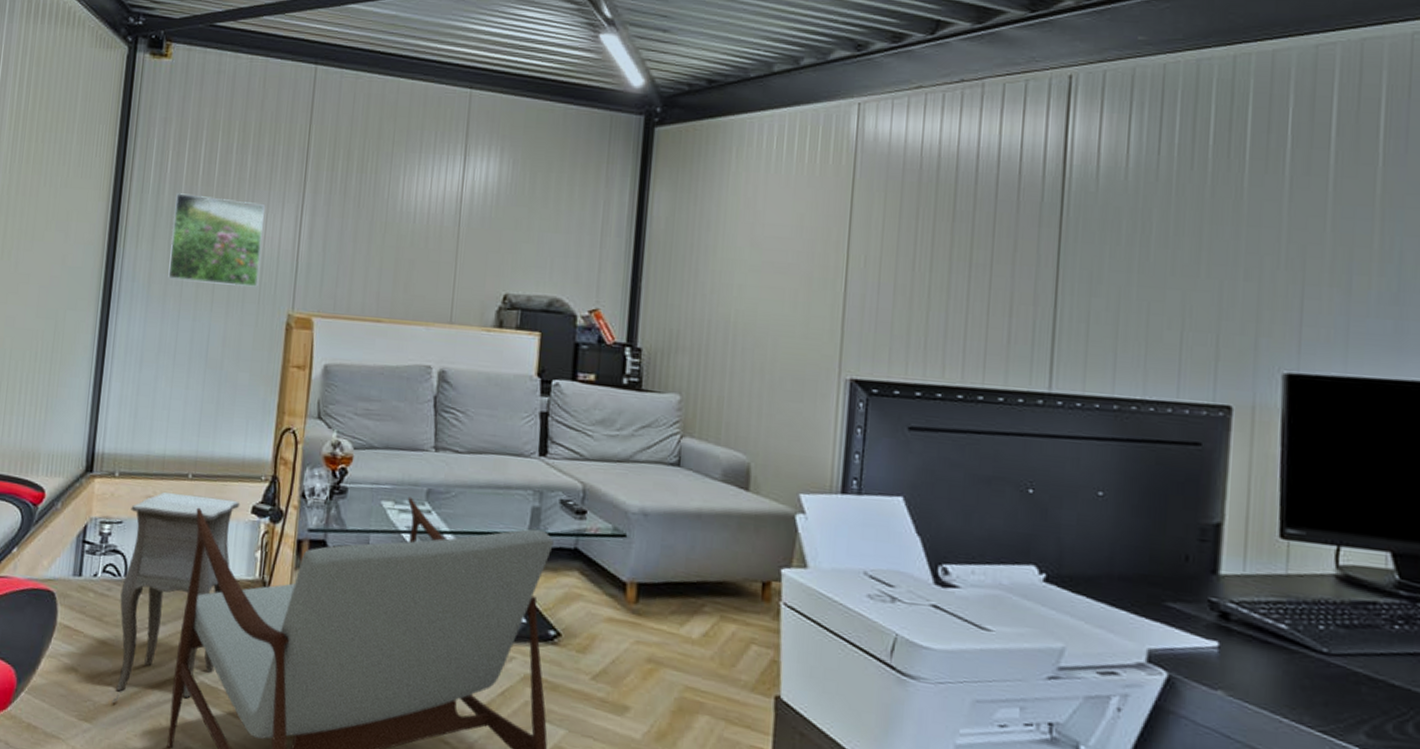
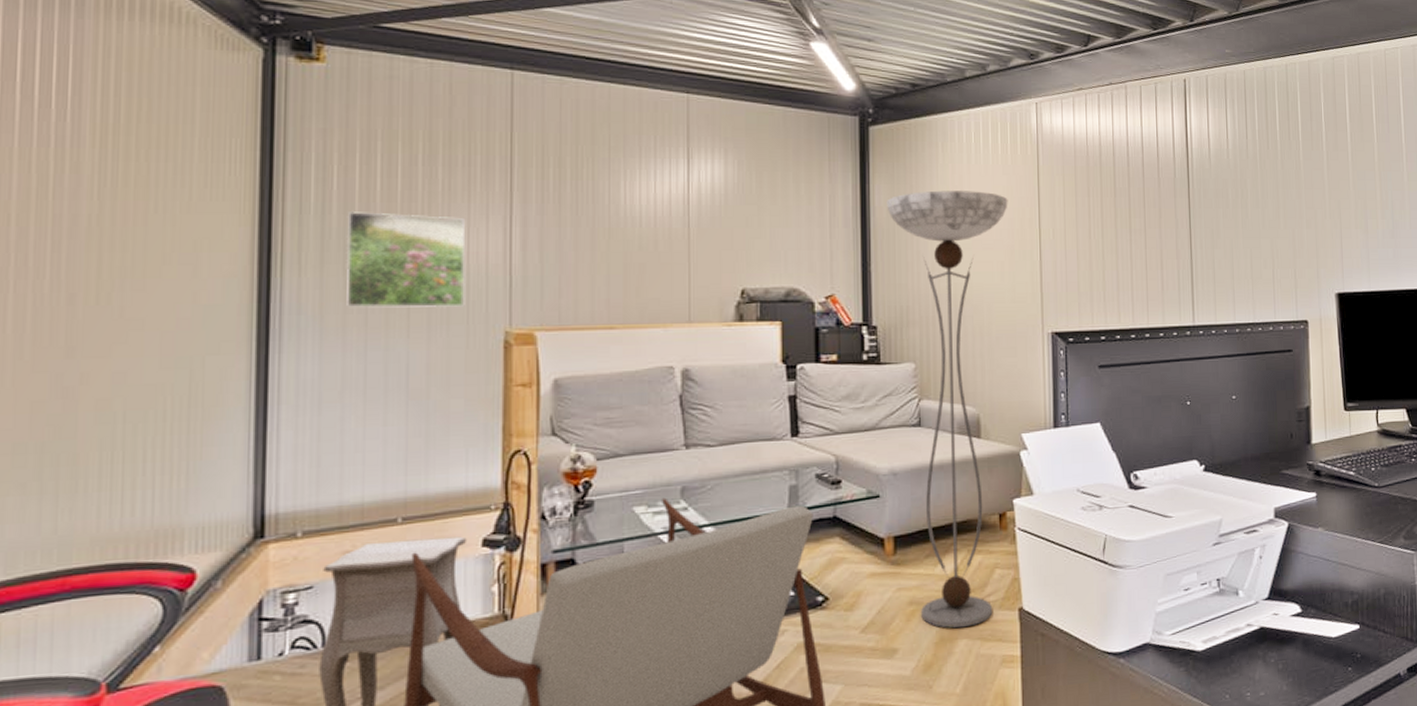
floor lamp: none [659,202,811,703] -> present [887,190,1008,629]

